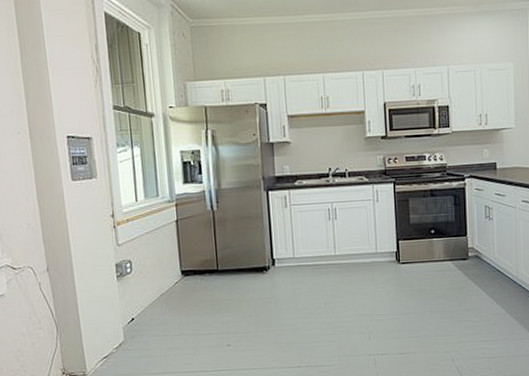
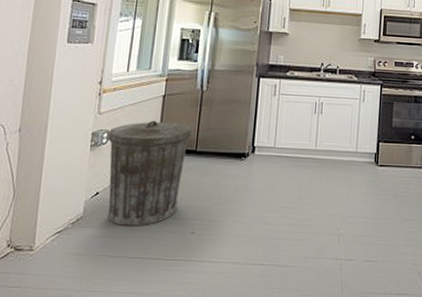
trash can: none [130,245,211,346] -> present [107,120,192,226]

